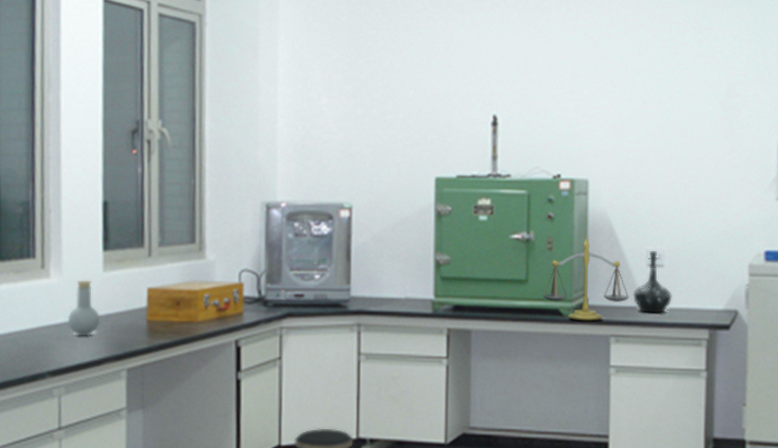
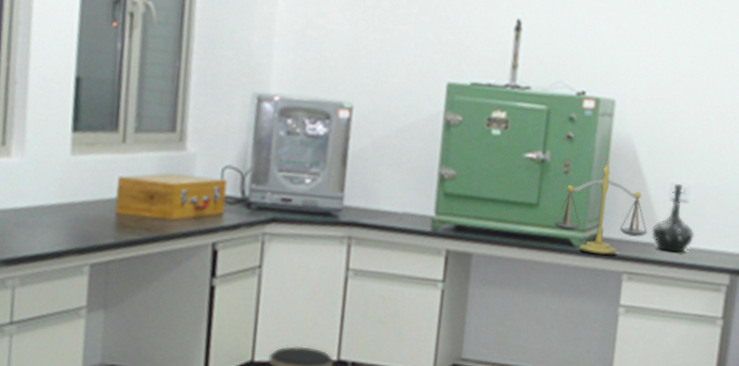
flask: present [67,280,101,336] -> none [27,162,65,225]

